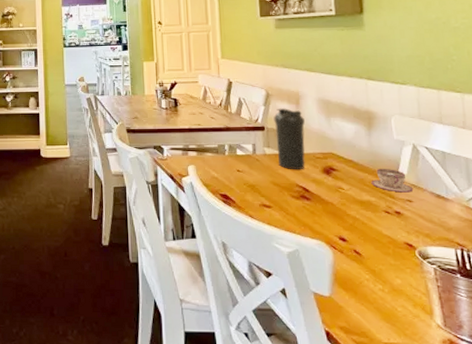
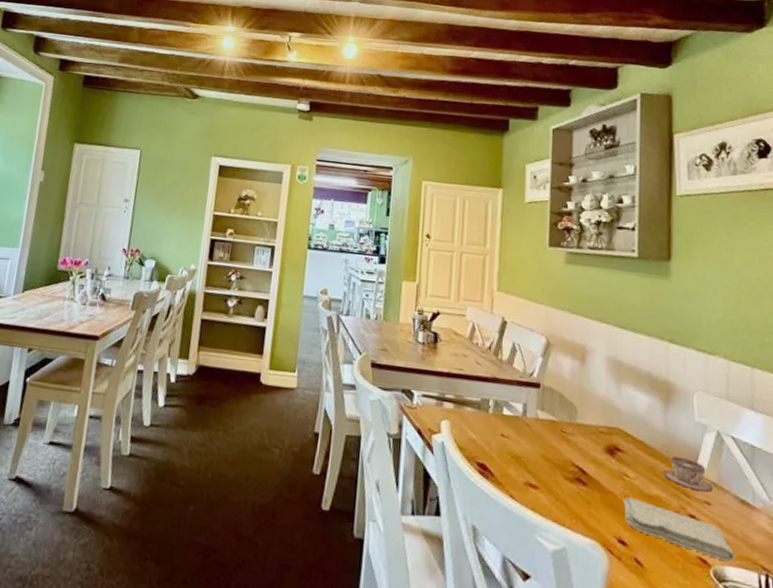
water bottle: present [273,108,305,170] -> none [552,362,589,445]
washcloth: none [340,204,436,243] -> present [622,497,736,562]

